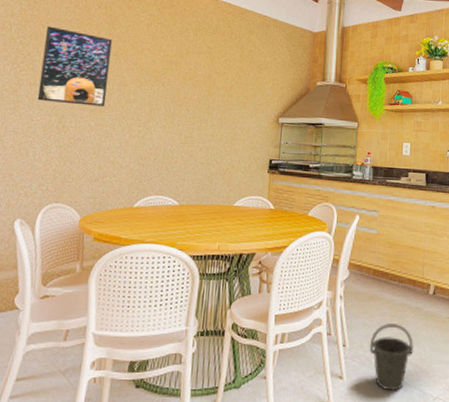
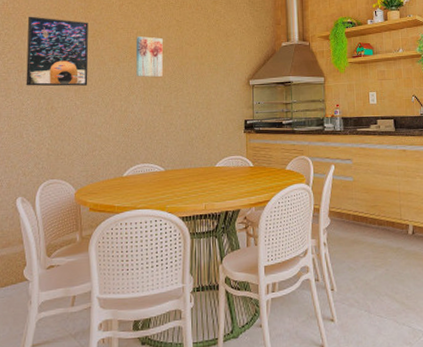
wall art: none [158,60,191,106] -> present [136,36,164,78]
bucket: present [369,323,414,391] -> none [356,265,400,330]

